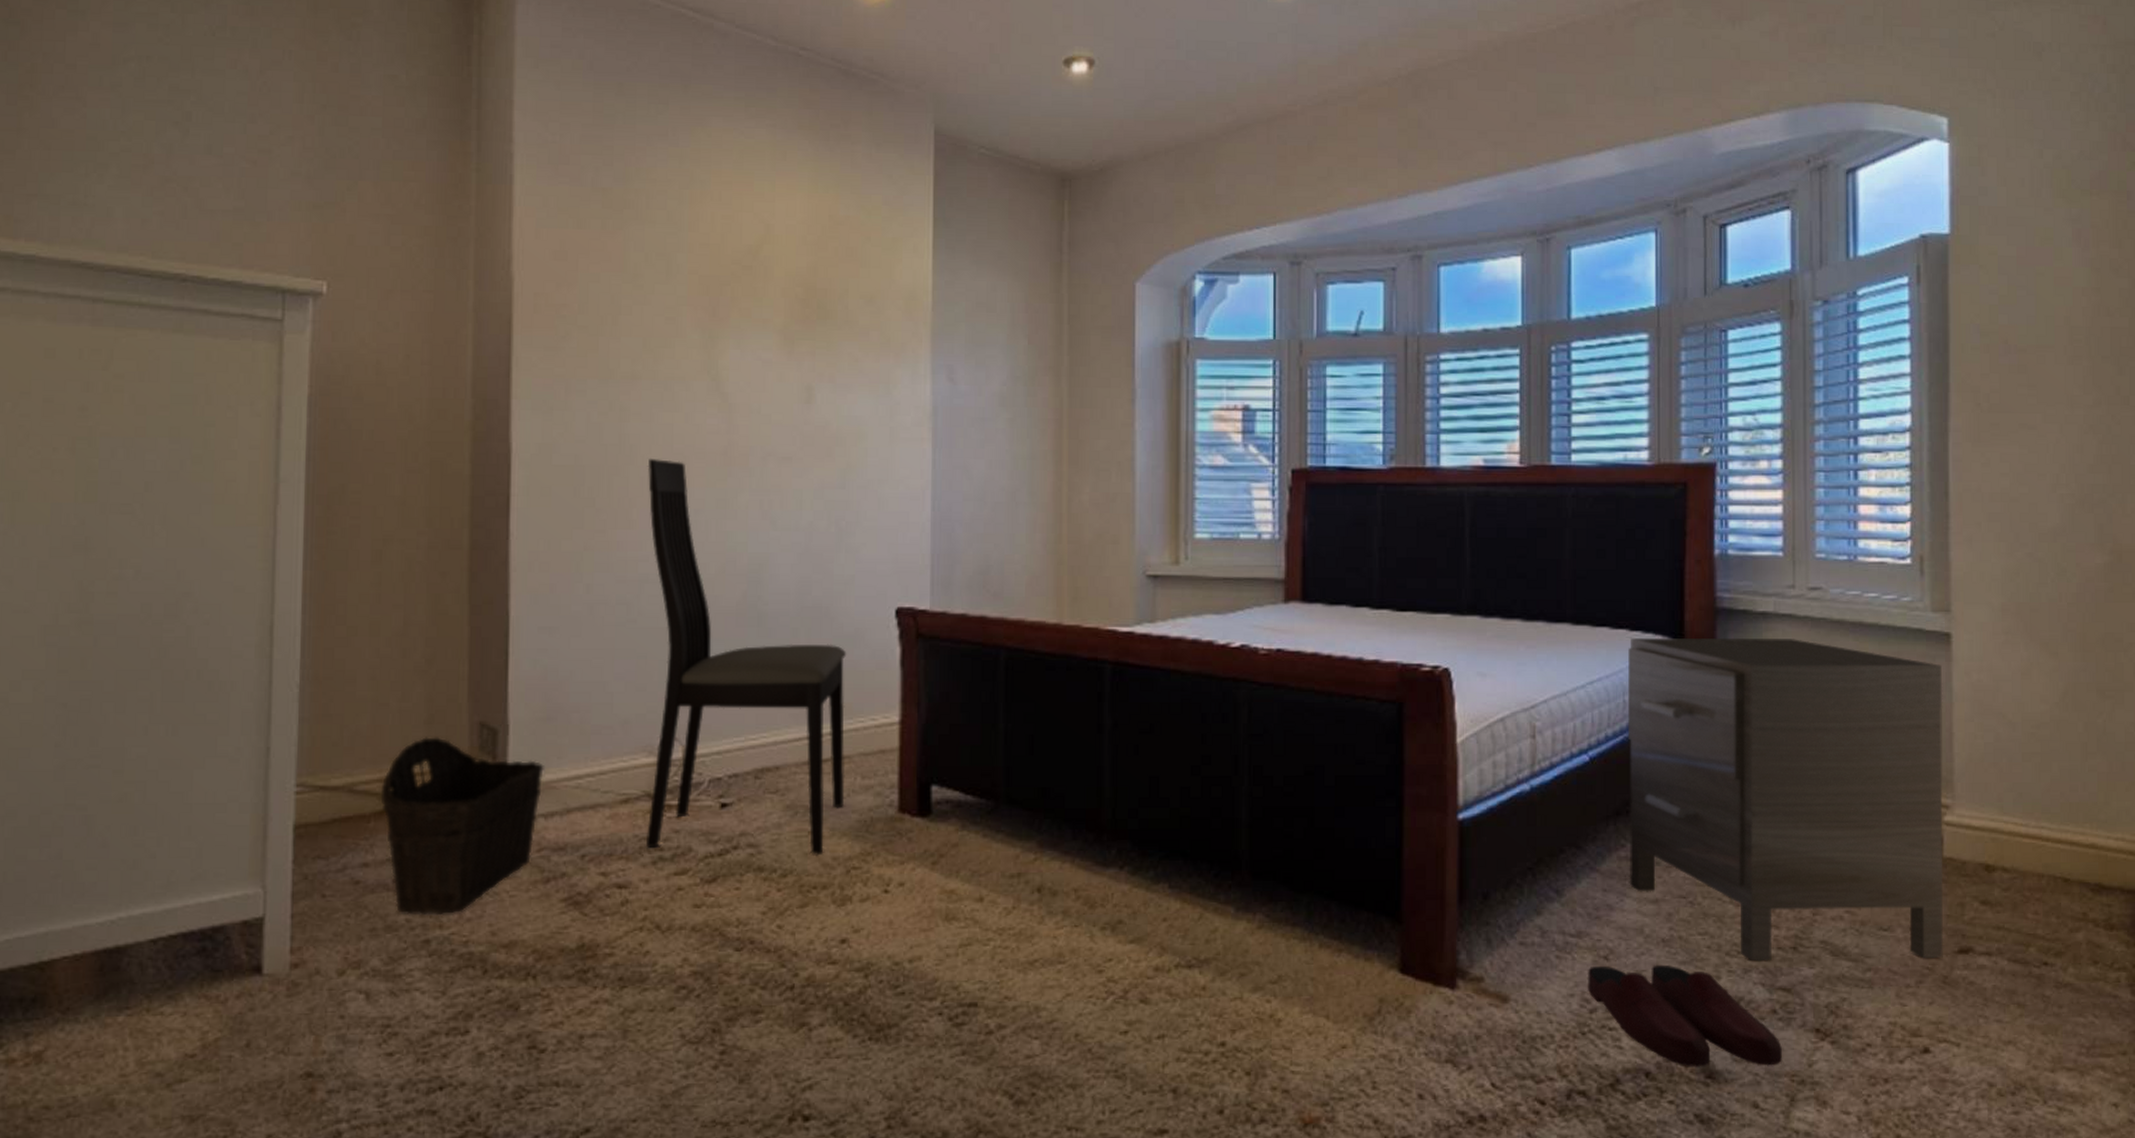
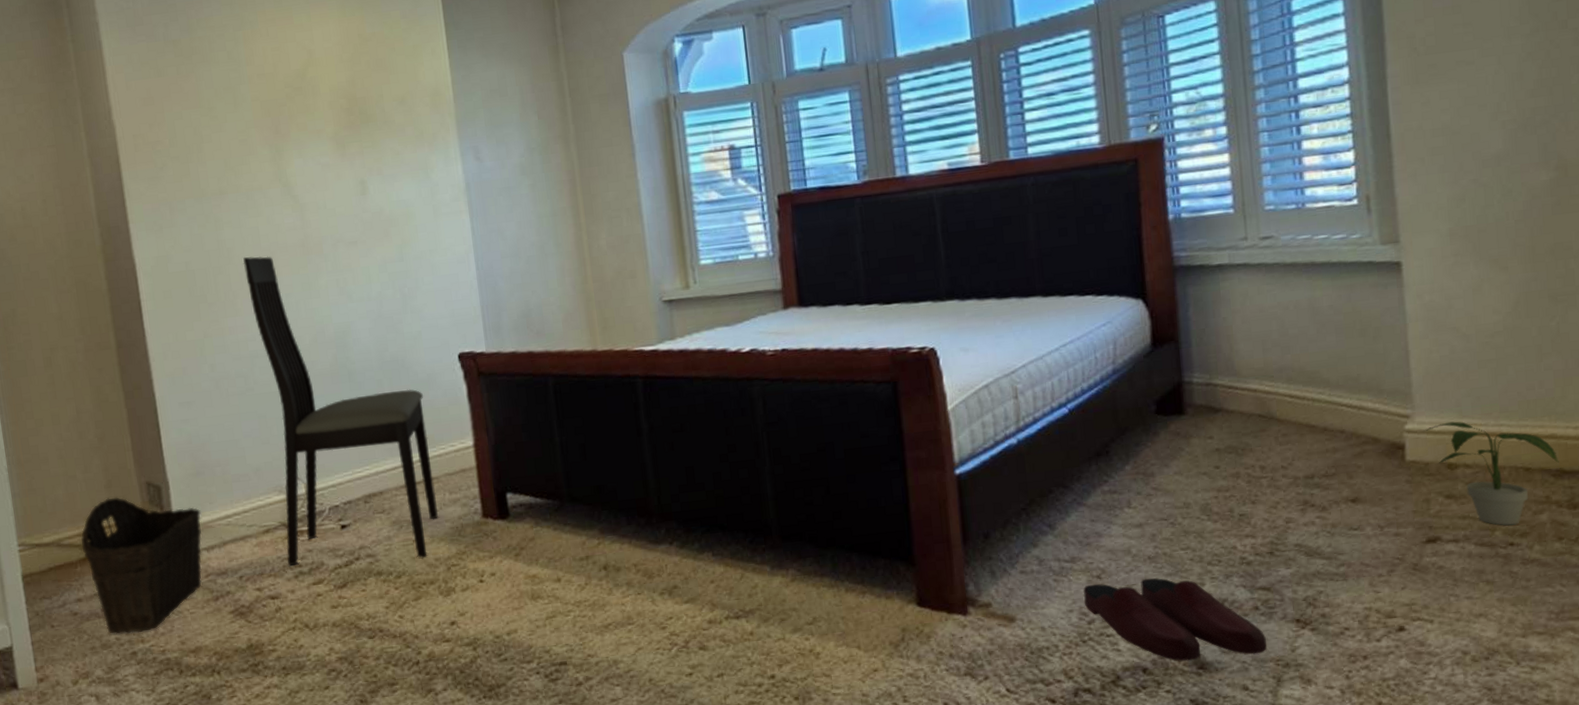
nightstand: present [1628,637,1944,962] -> none [1095,285,1413,568]
potted plant: none [1962,818,2098,942] -> present [1423,421,1559,526]

